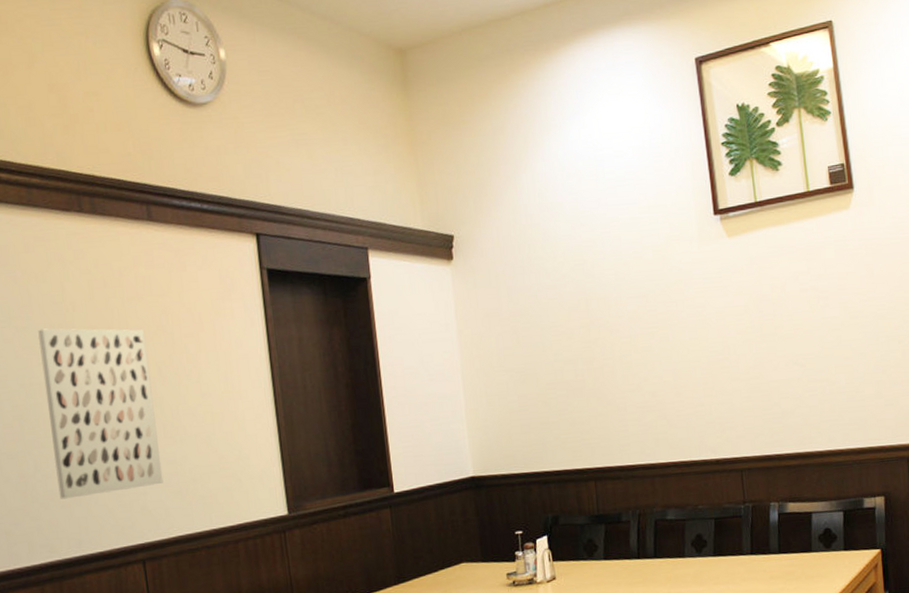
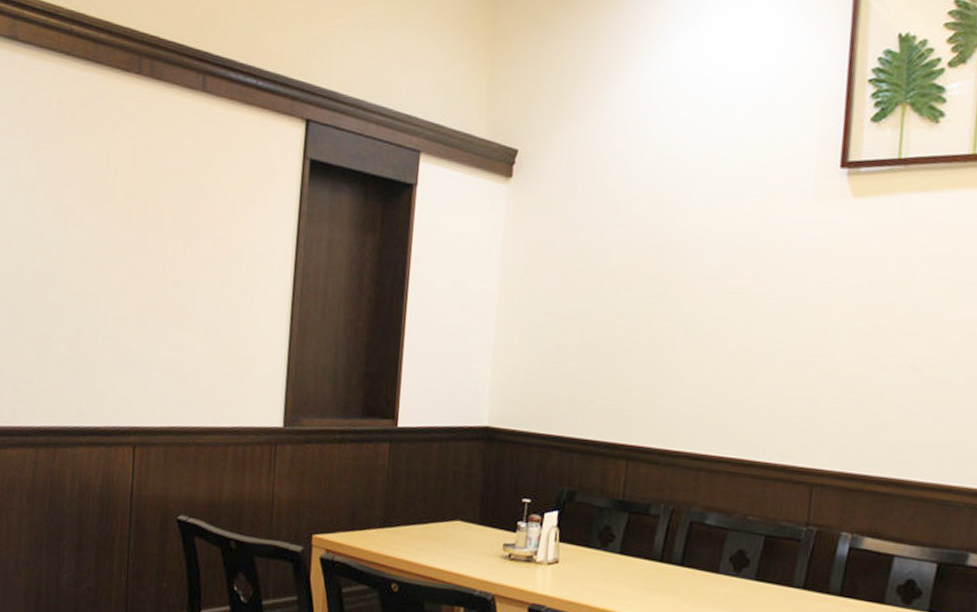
wall art: present [38,328,164,499] -> none [69,189,178,369]

